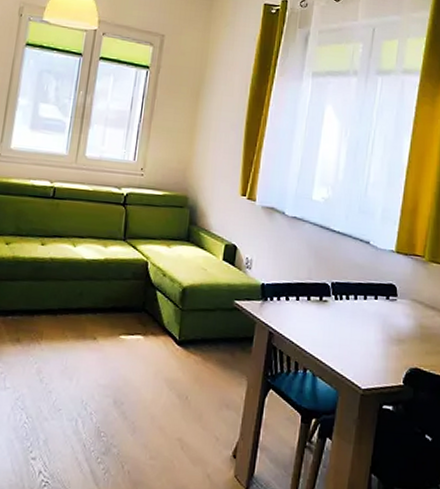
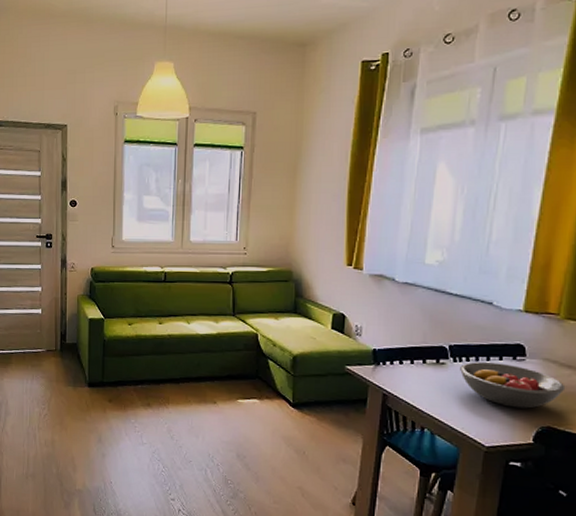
fruit bowl: none [341,300,430,349] -> present [460,362,566,409]

